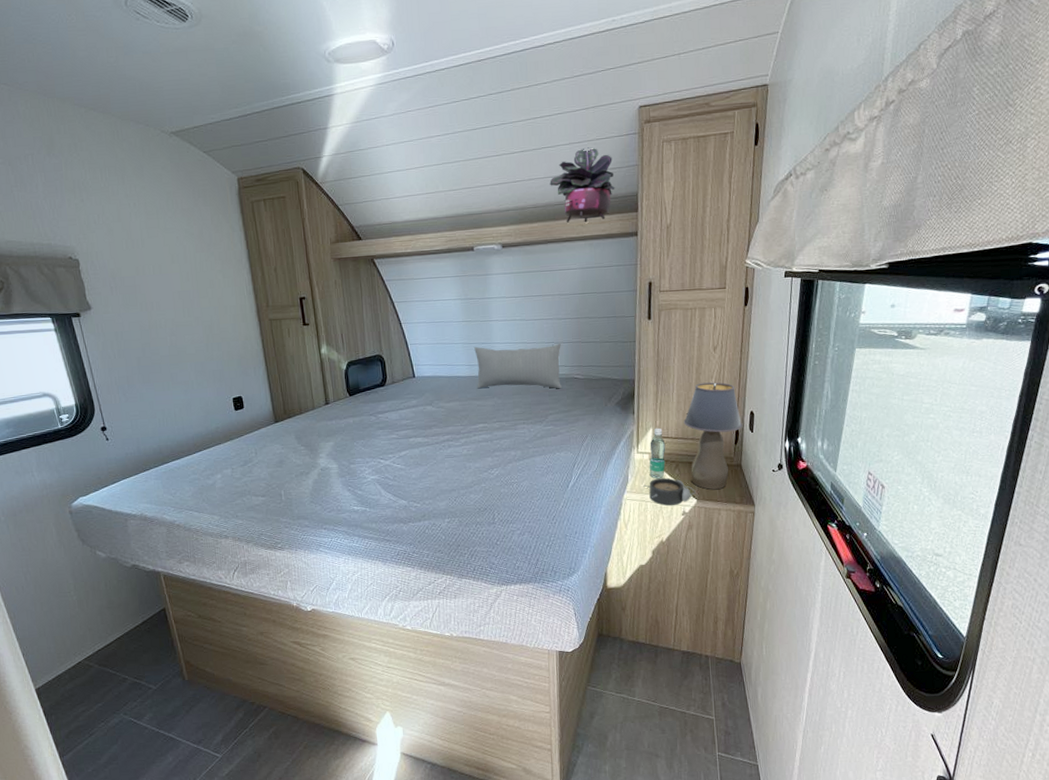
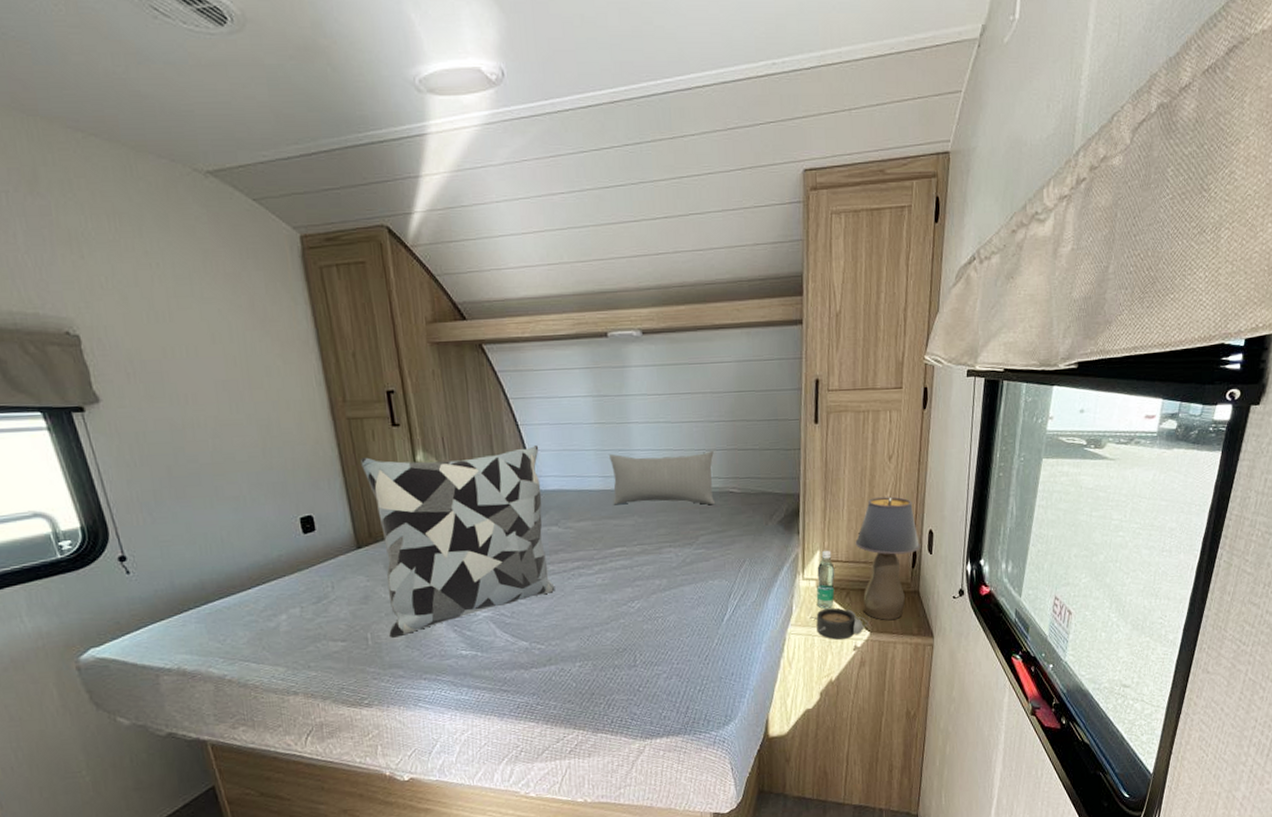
pillow: none [278,340,429,495] -> present [359,446,555,638]
potted plant: present [549,147,615,223] -> none [699,216,777,307]

